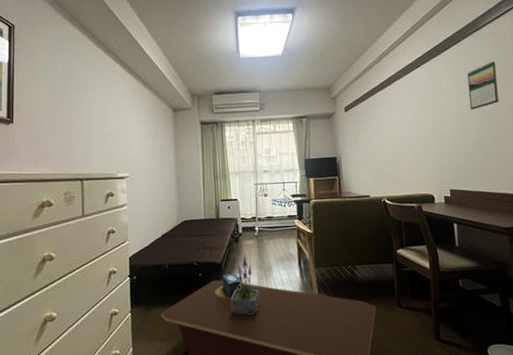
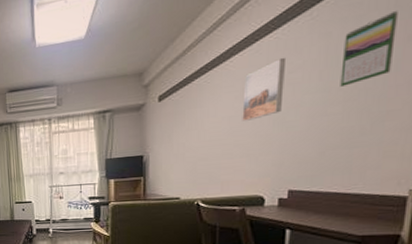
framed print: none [406,85,435,132] -> present [242,57,285,121]

